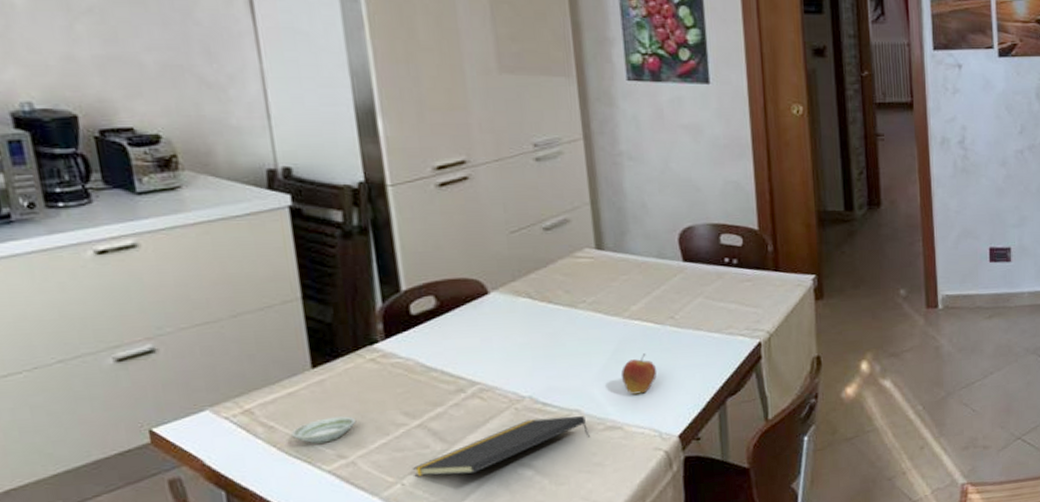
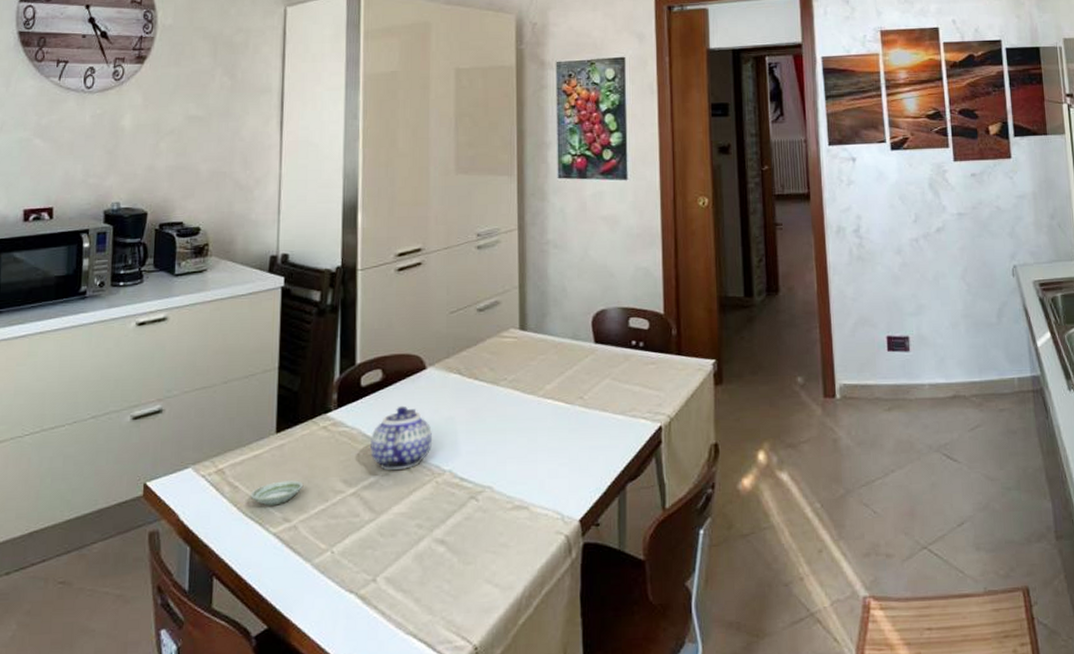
notepad: present [411,415,590,477] -> none [342,492,499,547]
teapot: none [430,333,506,401] -> present [369,405,432,471]
fruit: present [621,353,658,395] -> none [532,432,564,474]

